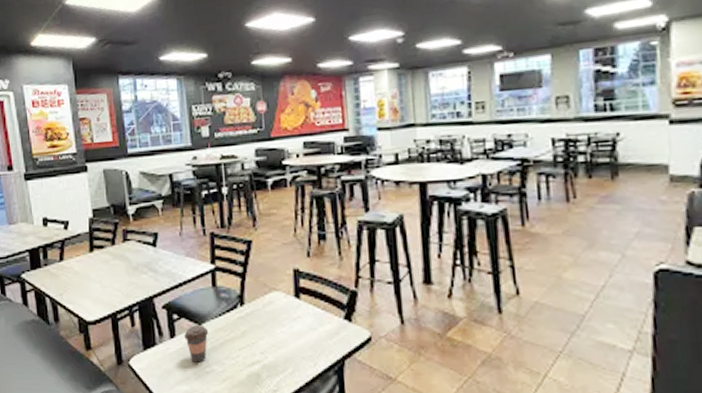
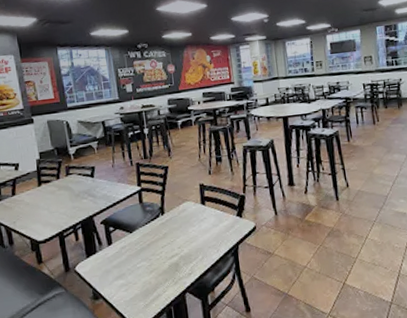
coffee cup: present [184,324,209,363] -> none [119,232,139,262]

